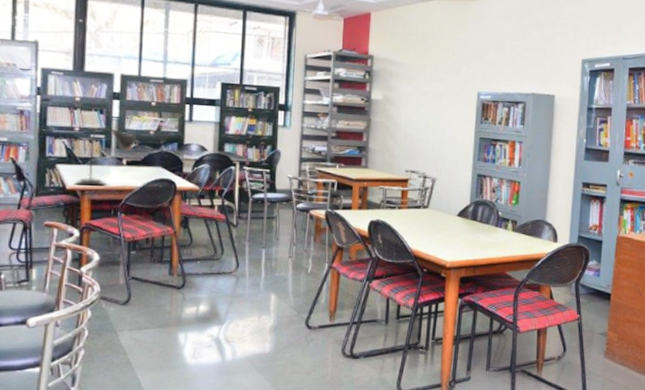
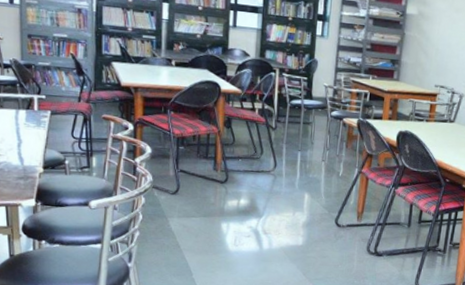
desk lamp: present [74,126,137,187] -> none [128,27,185,86]

